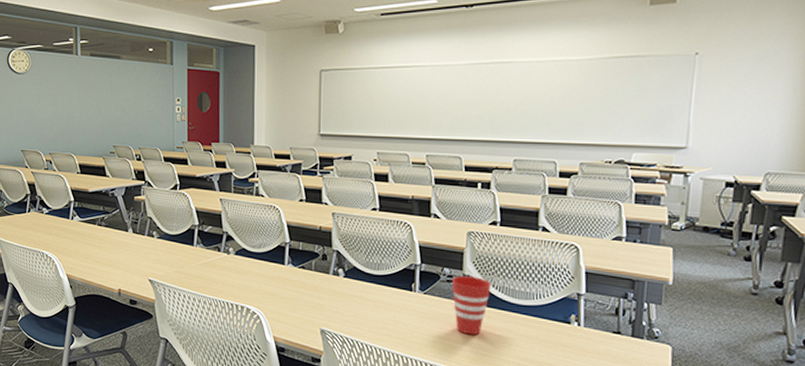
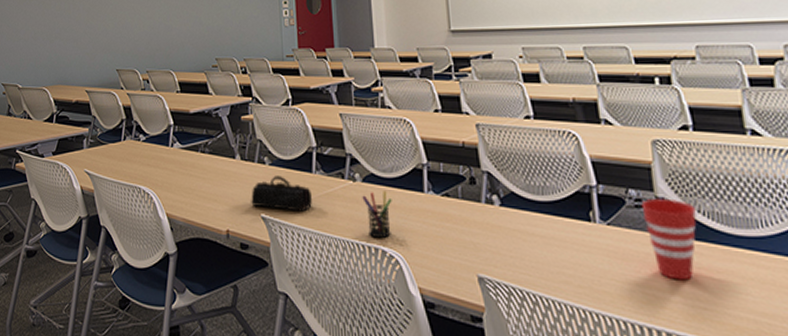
pencil case: none [140,247,192,277] -> present [251,176,312,212]
pen holder: none [234,262,258,299] -> present [362,191,392,238]

